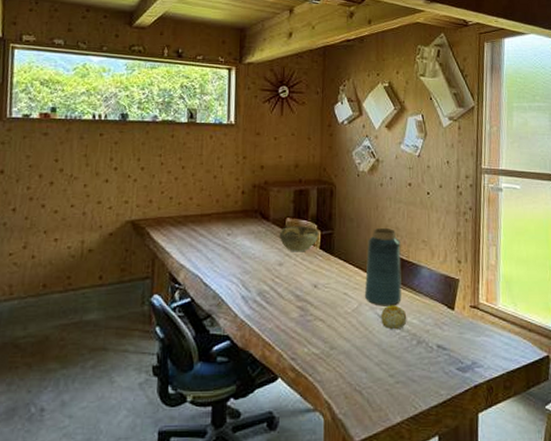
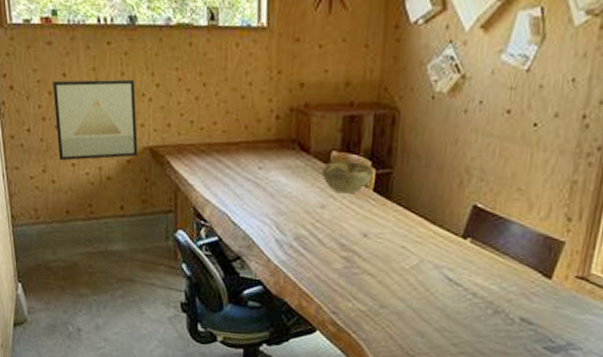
wall art: none [41,163,122,237] -> present [53,79,138,161]
vase: present [364,228,402,306] -> none [428,169,486,267]
fruit: present [381,305,407,330] -> none [447,265,484,295]

